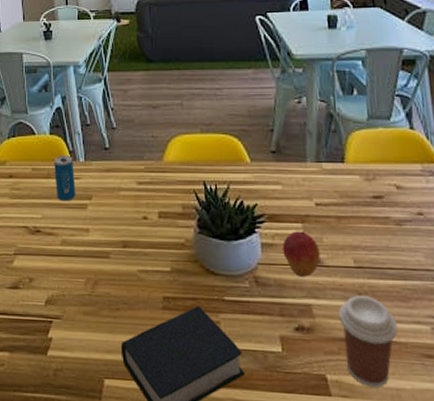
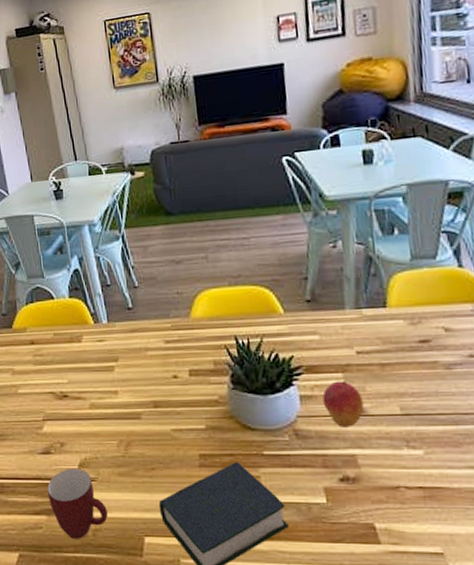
mug: none [13,304,70,379] -> present [47,468,108,539]
beverage can: present [54,155,76,202] -> none [76,317,102,365]
coffee cup: present [338,295,398,387] -> none [385,443,450,534]

